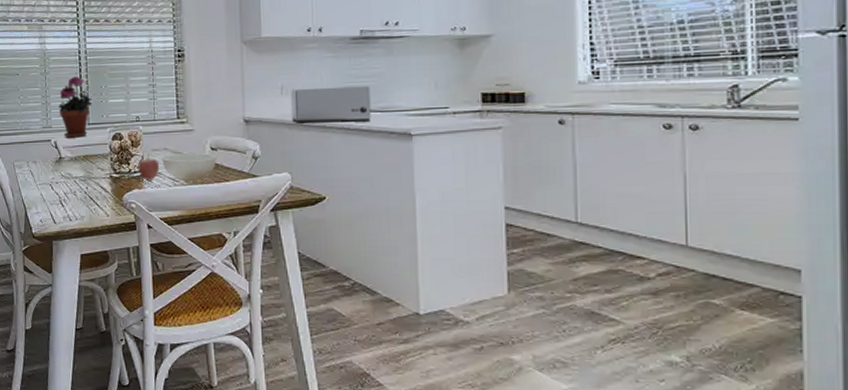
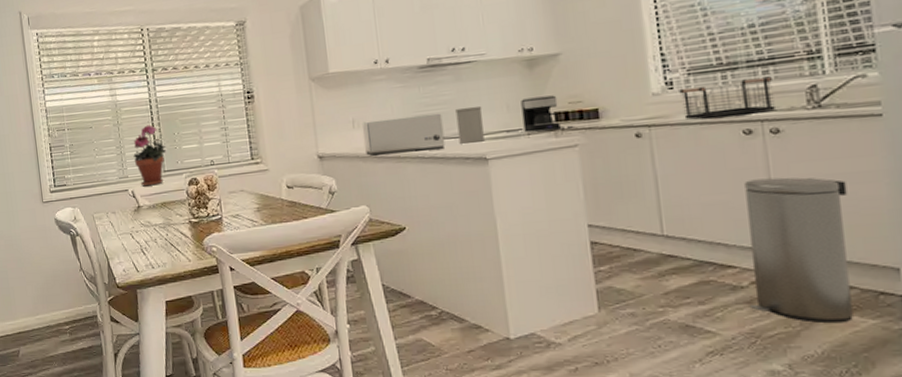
fruit: present [138,153,160,181] -> none [215,196,238,223]
bowl: present [161,153,217,180] -> none [238,191,294,221]
canister: none [384,81,411,119] -> present [455,106,485,145]
coffee maker: none [432,76,500,113] -> present [506,95,574,133]
dish rack: none [605,73,696,112] -> present [679,76,775,120]
pedal bin: none [654,173,758,320] -> present [744,177,853,324]

